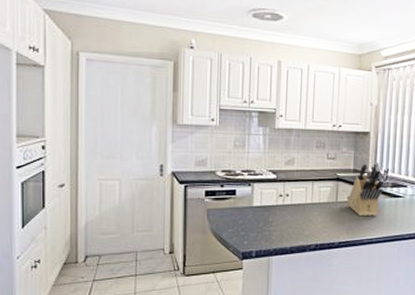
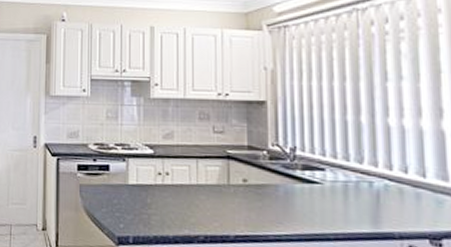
knife block: present [347,161,384,216] -> none [243,136,292,206]

